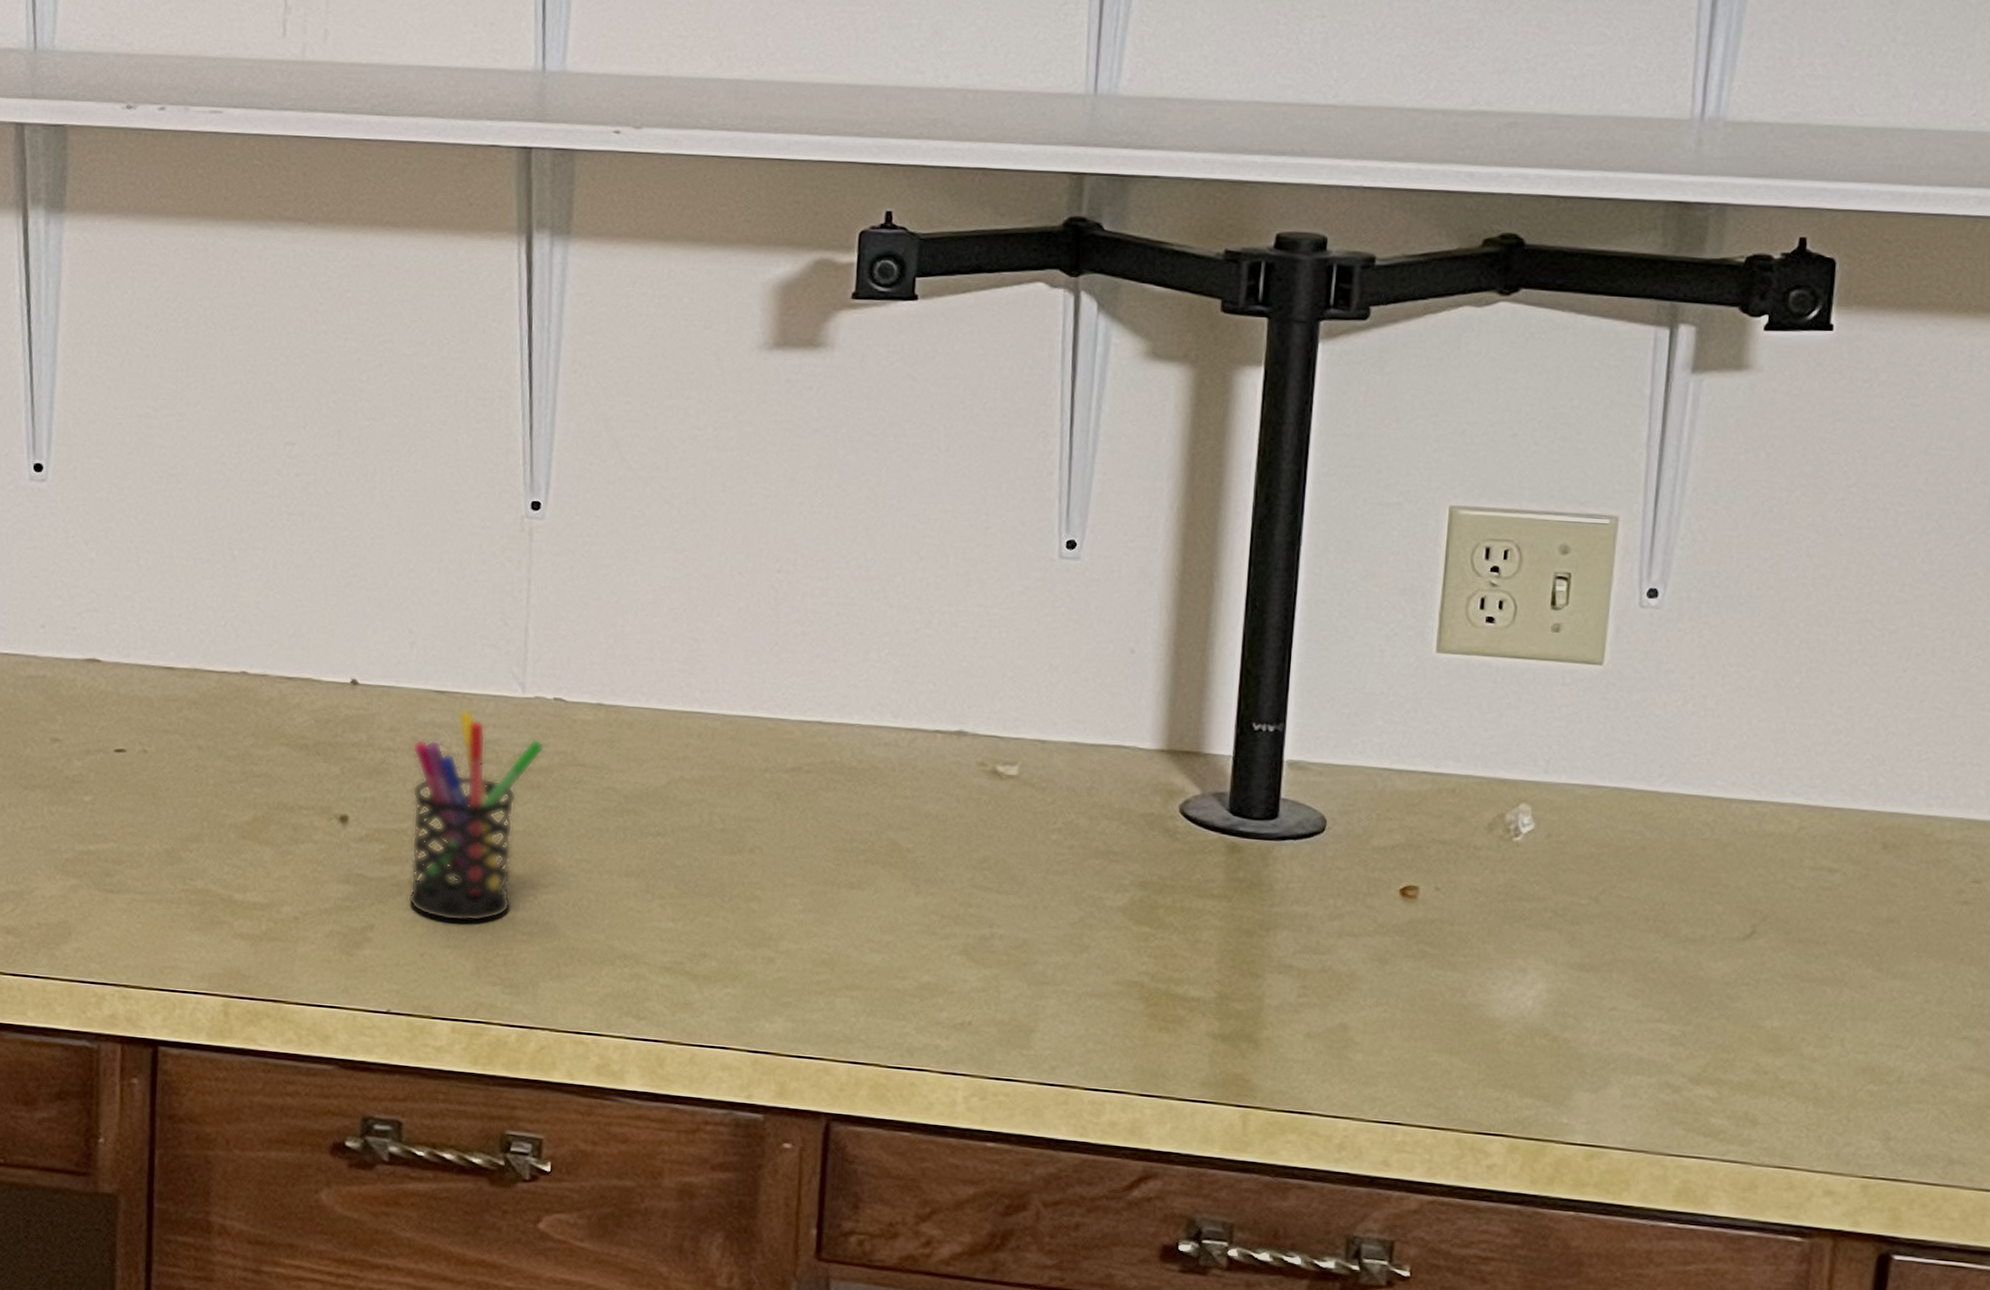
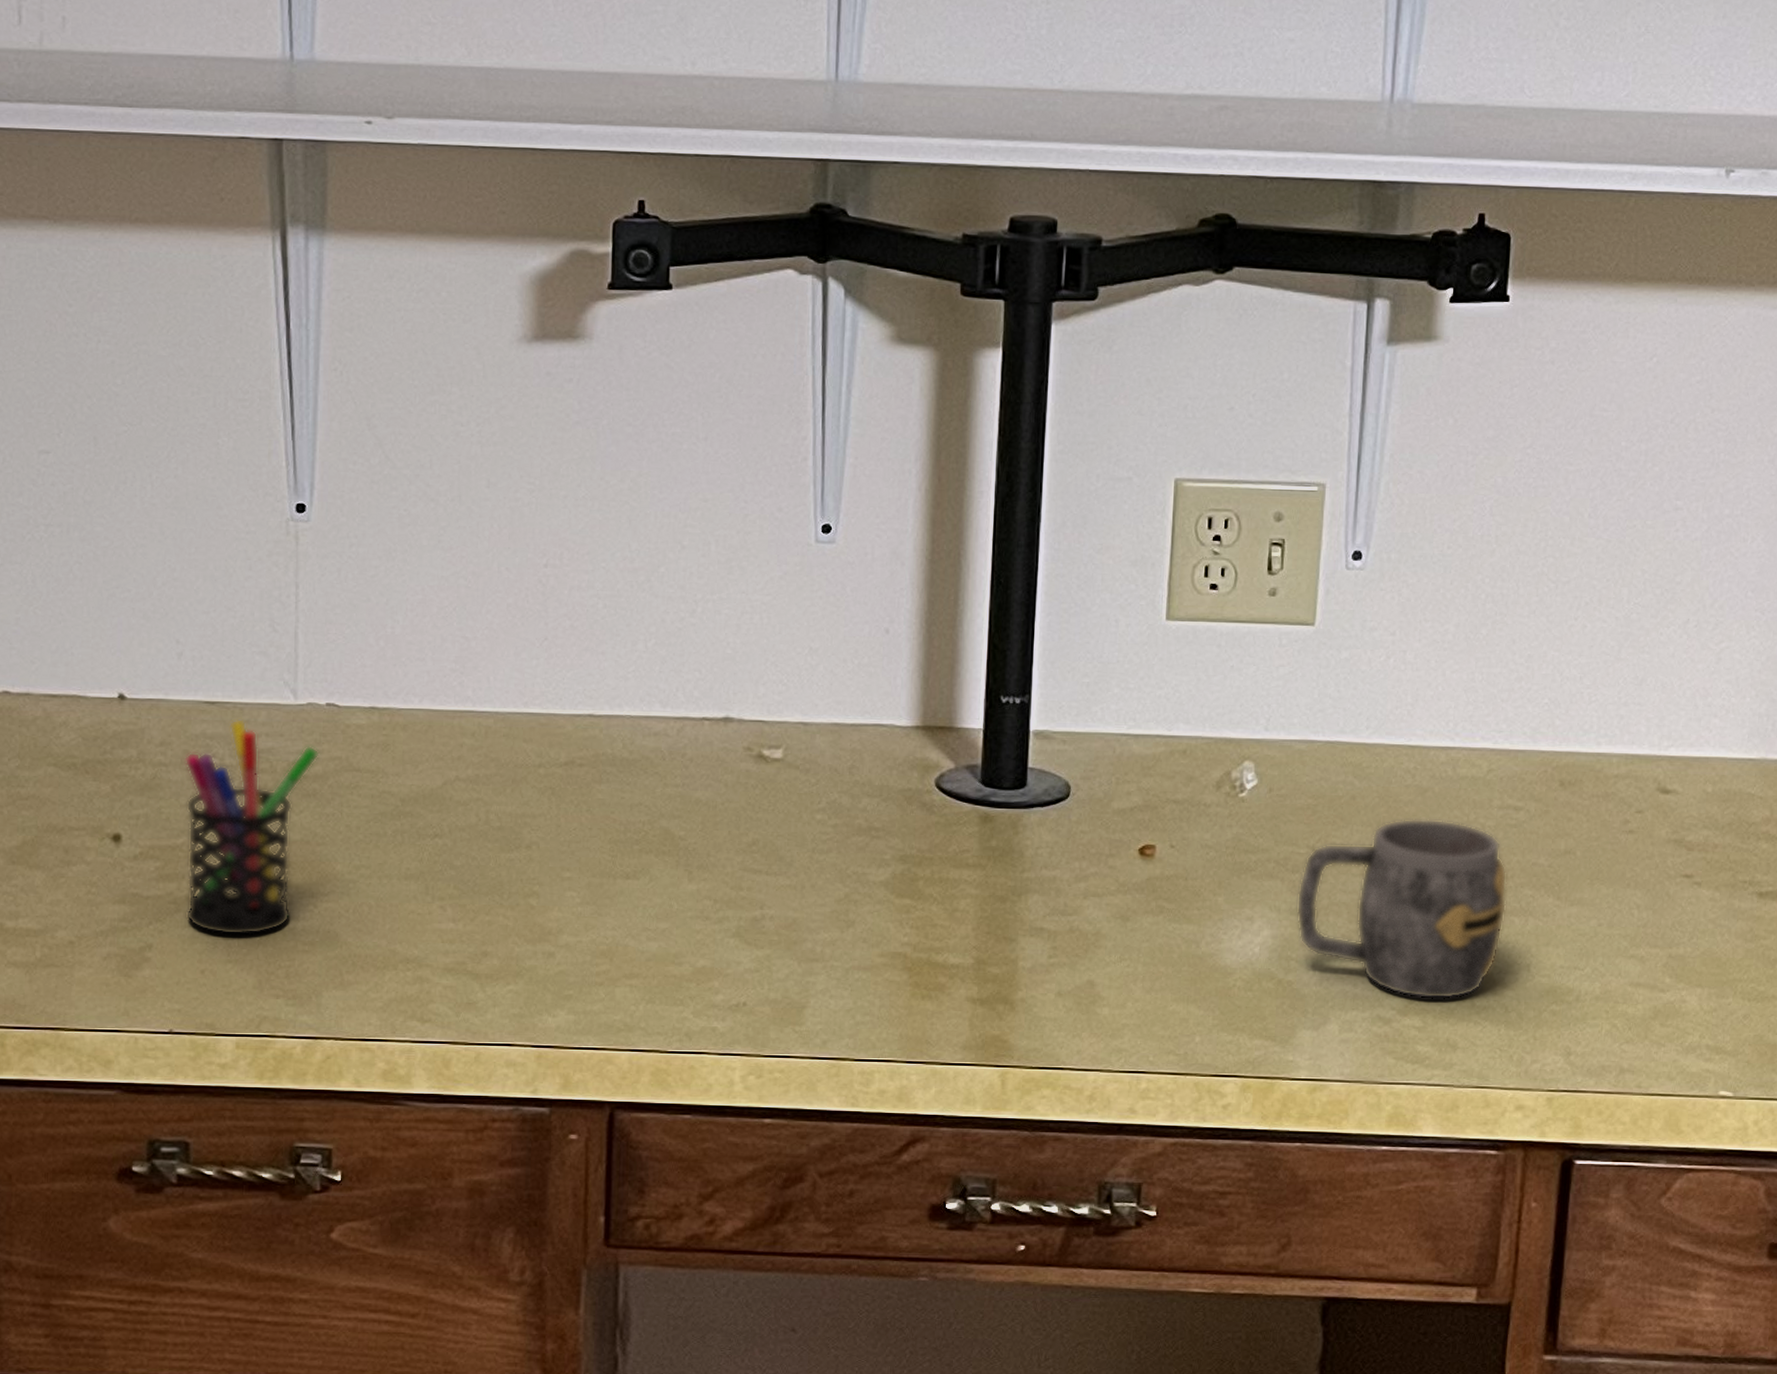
mug: none [1575,874,1819,1071] -> present [1296,819,1507,999]

